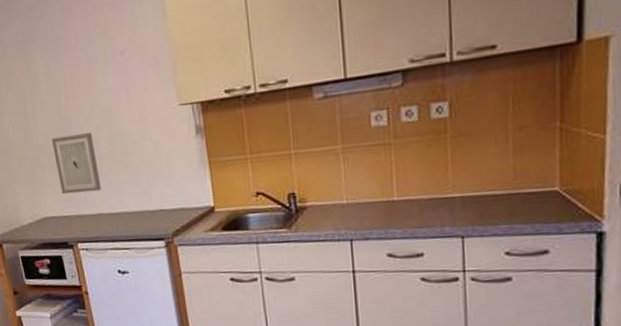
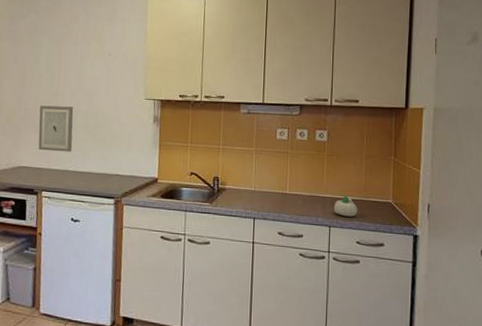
succulent planter: none [466,190,505,221] -> present [333,195,358,217]

